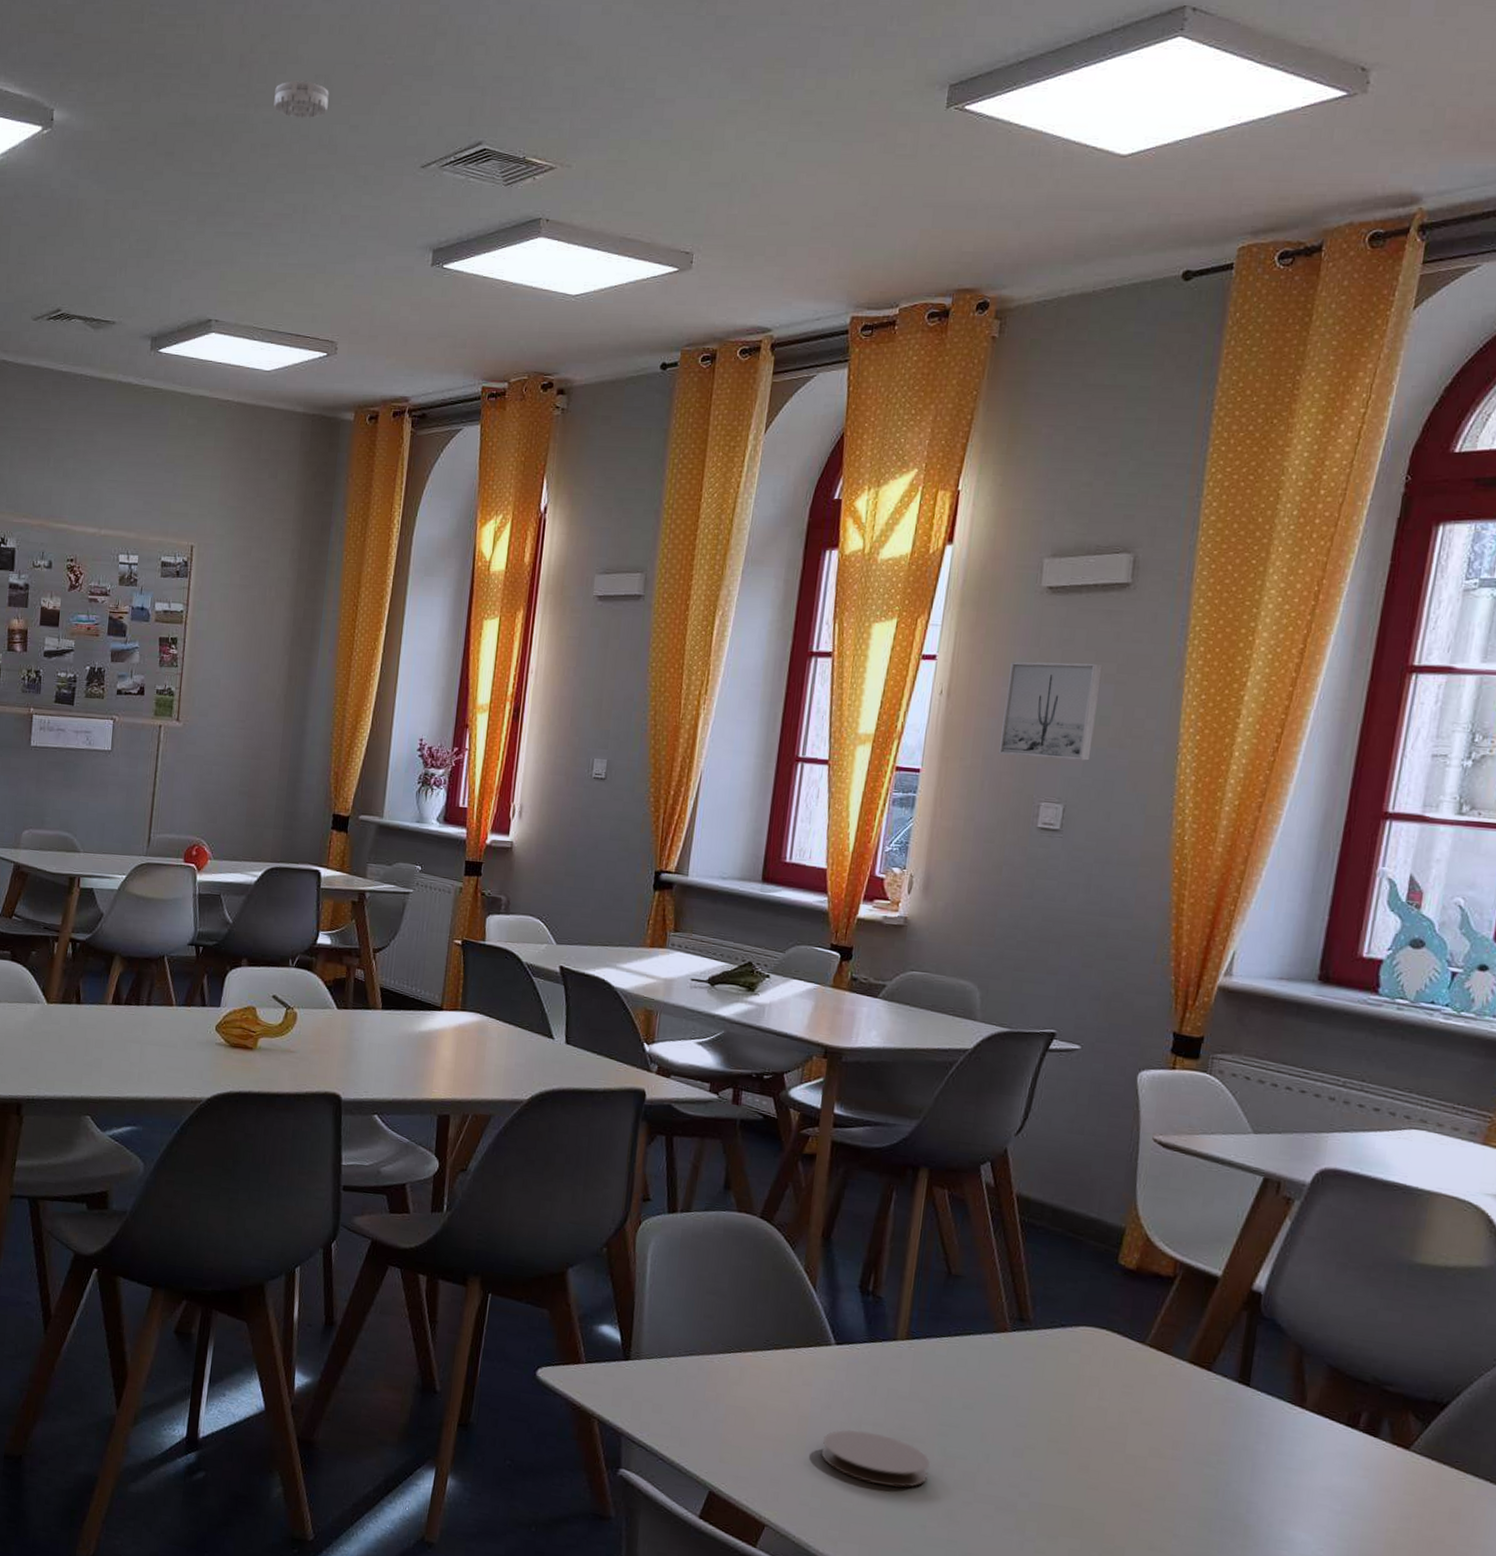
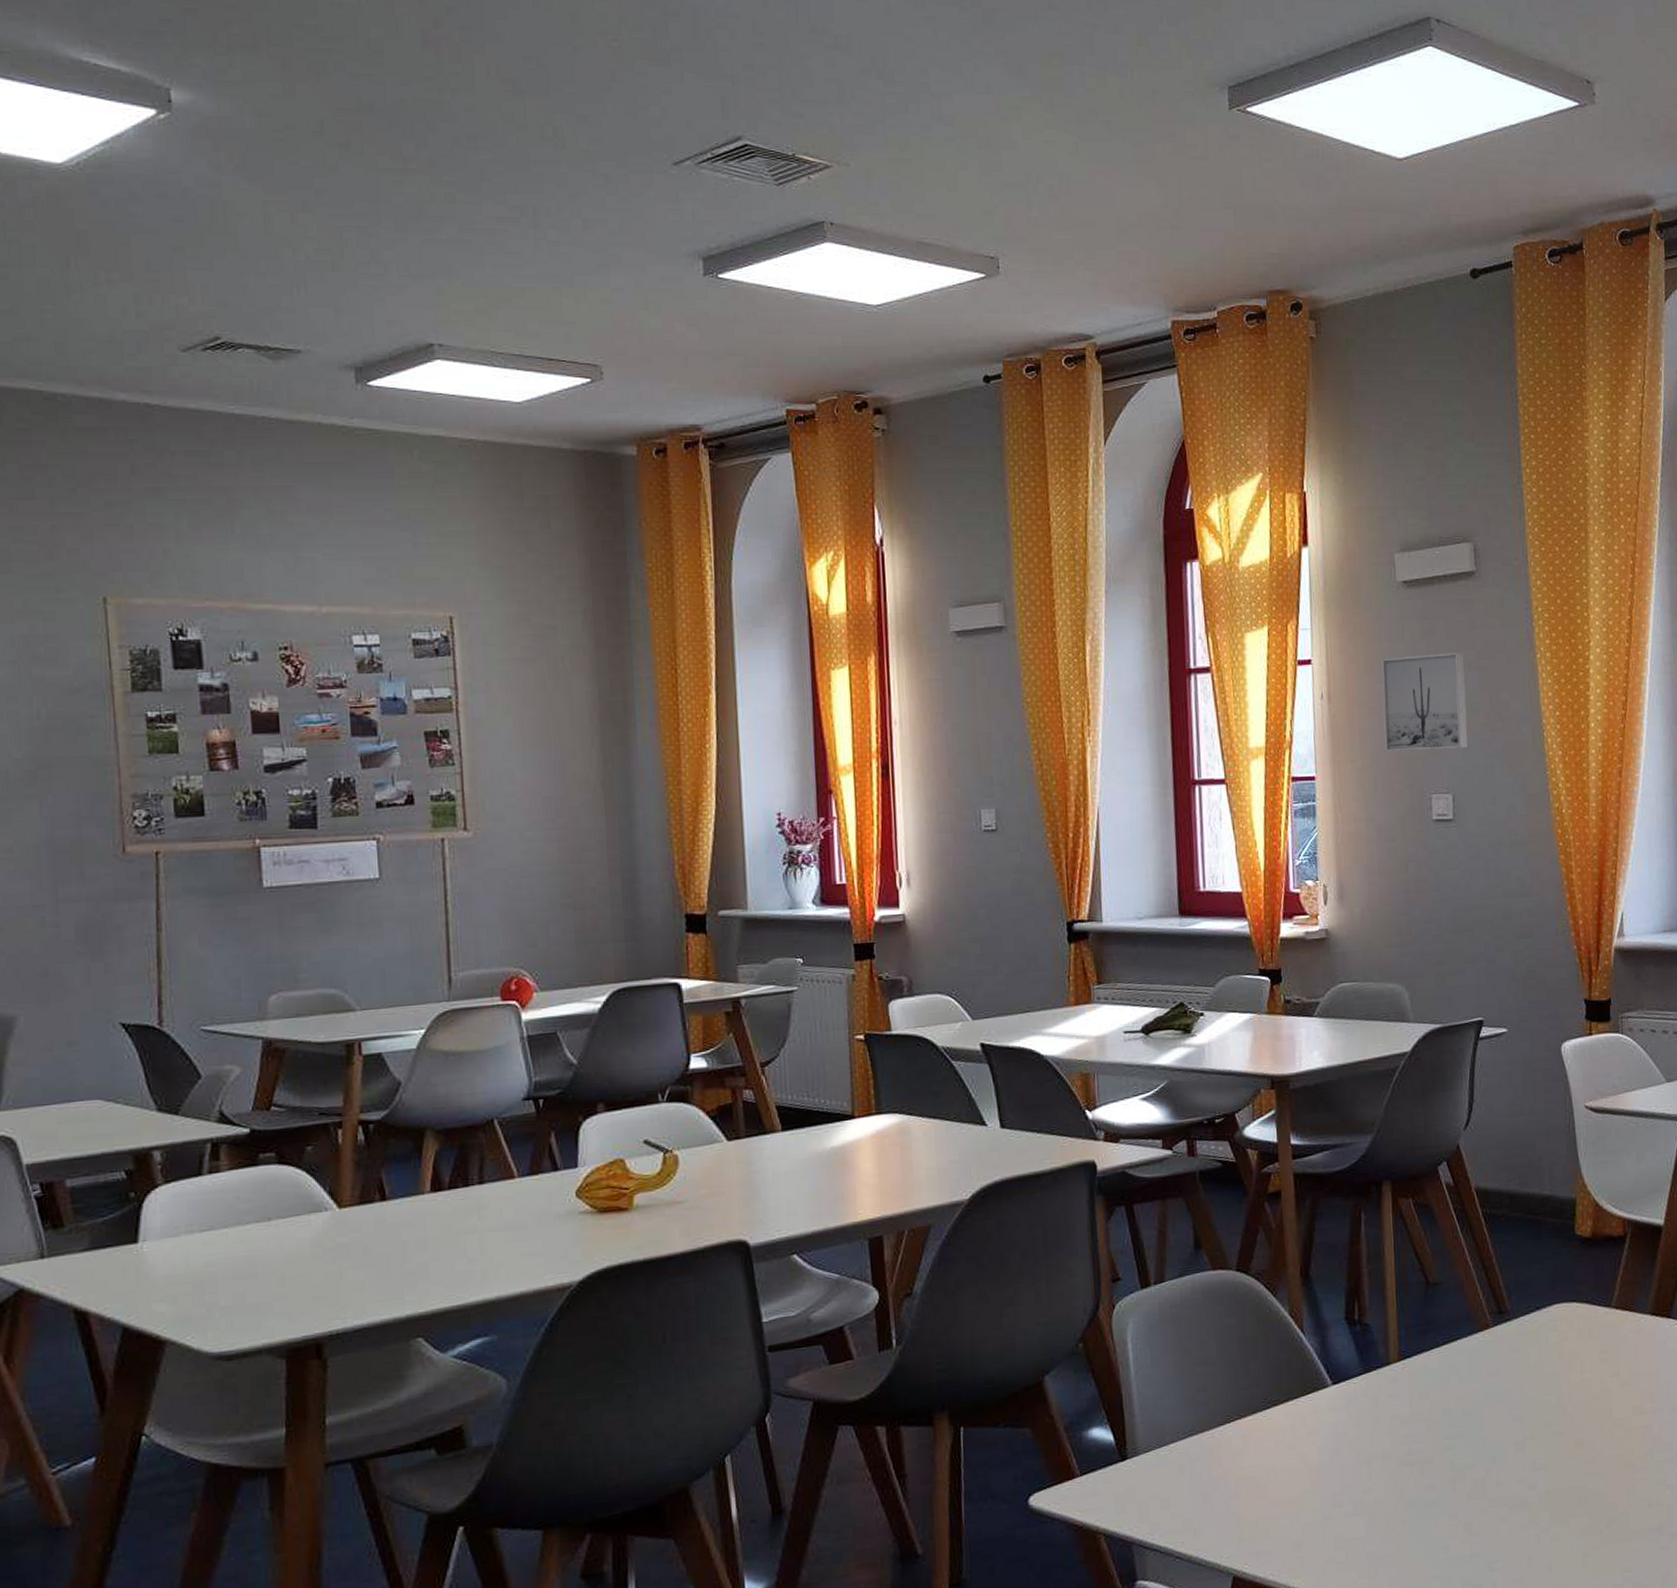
smoke detector: present [273,80,329,118] -> none [474,62,546,106]
coaster: present [821,1429,931,1487] -> none [1337,1465,1443,1519]

